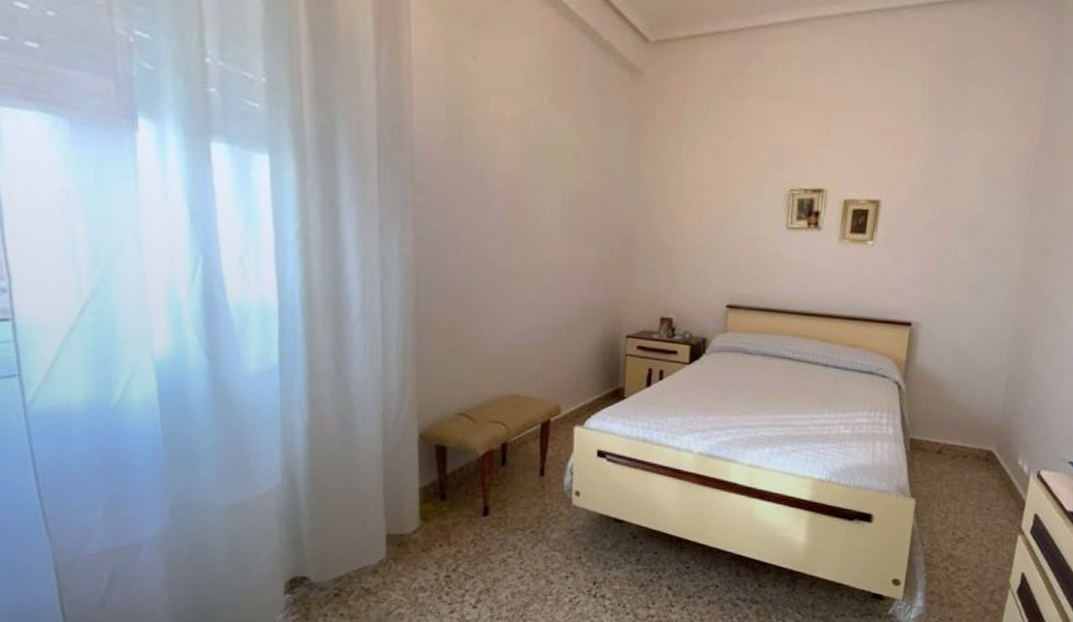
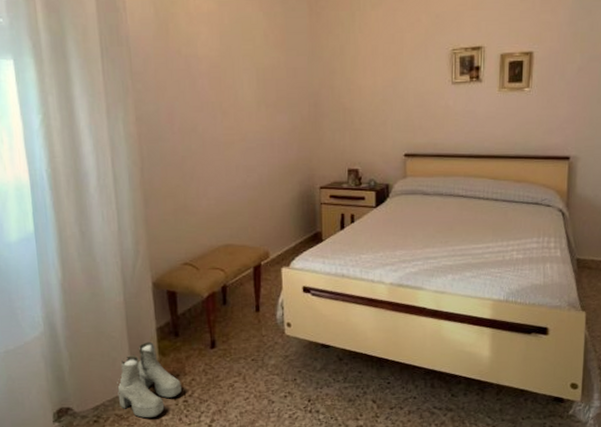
boots: none [365,503,444,594] -> present [116,341,182,418]

